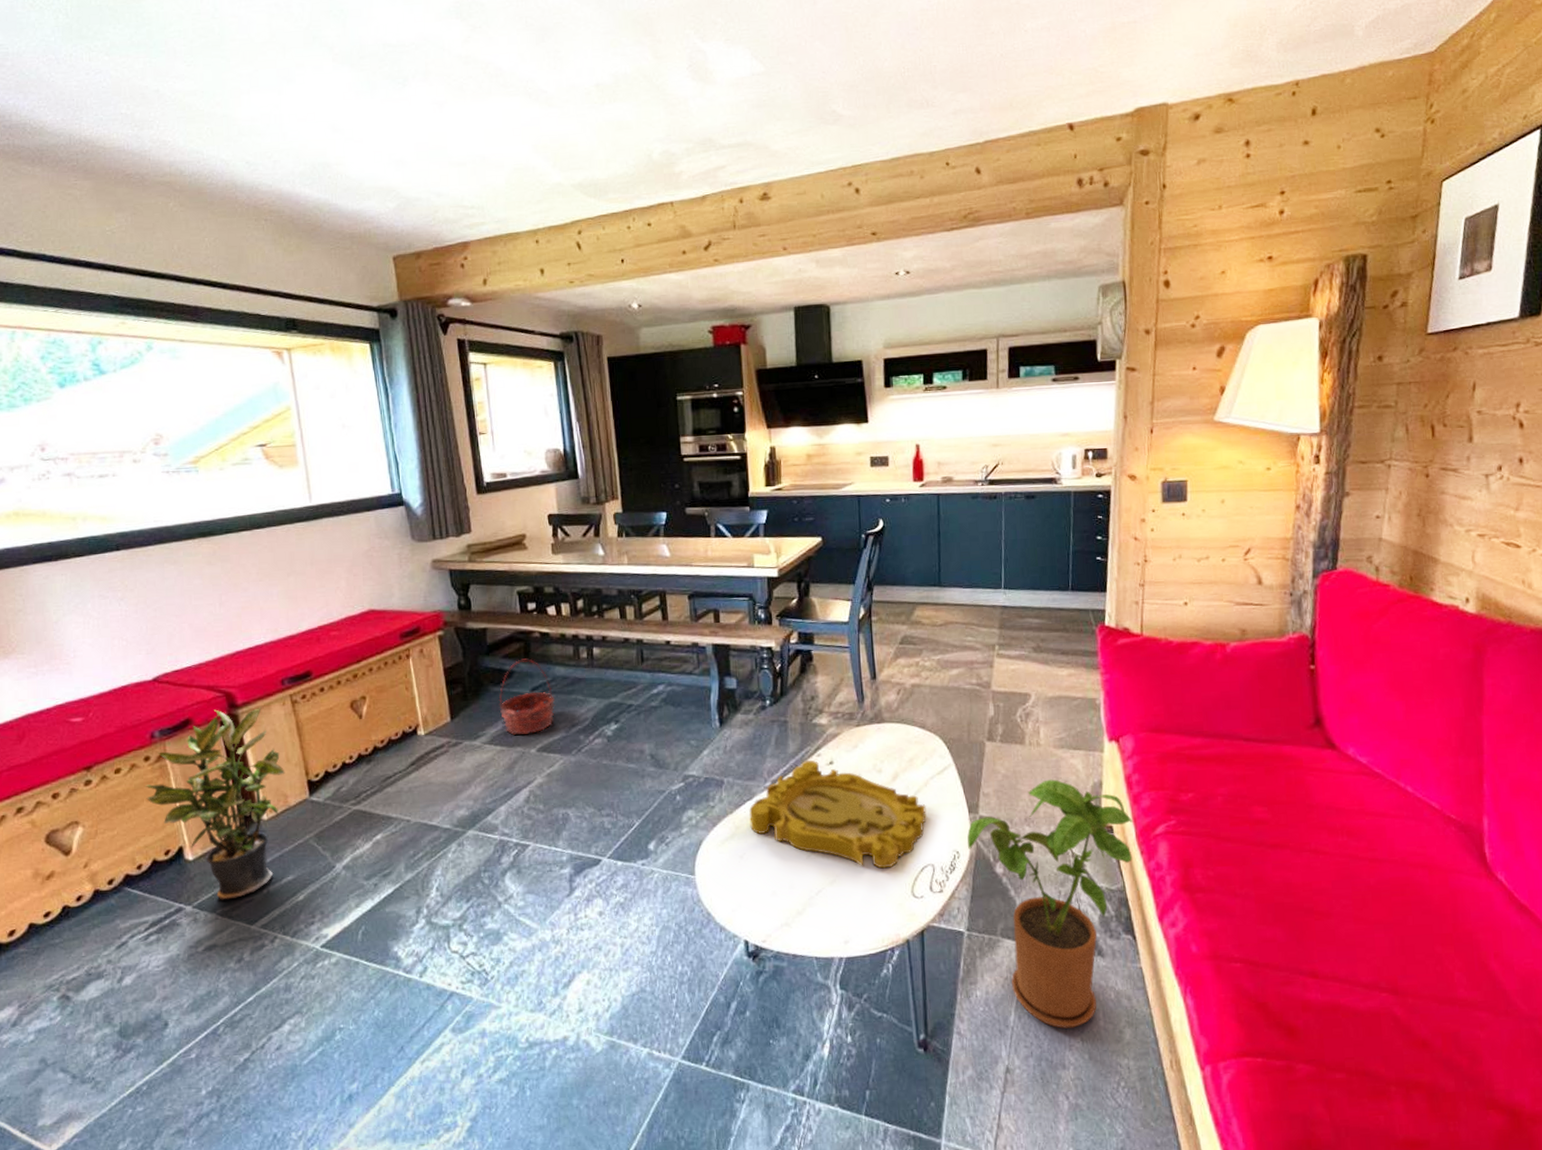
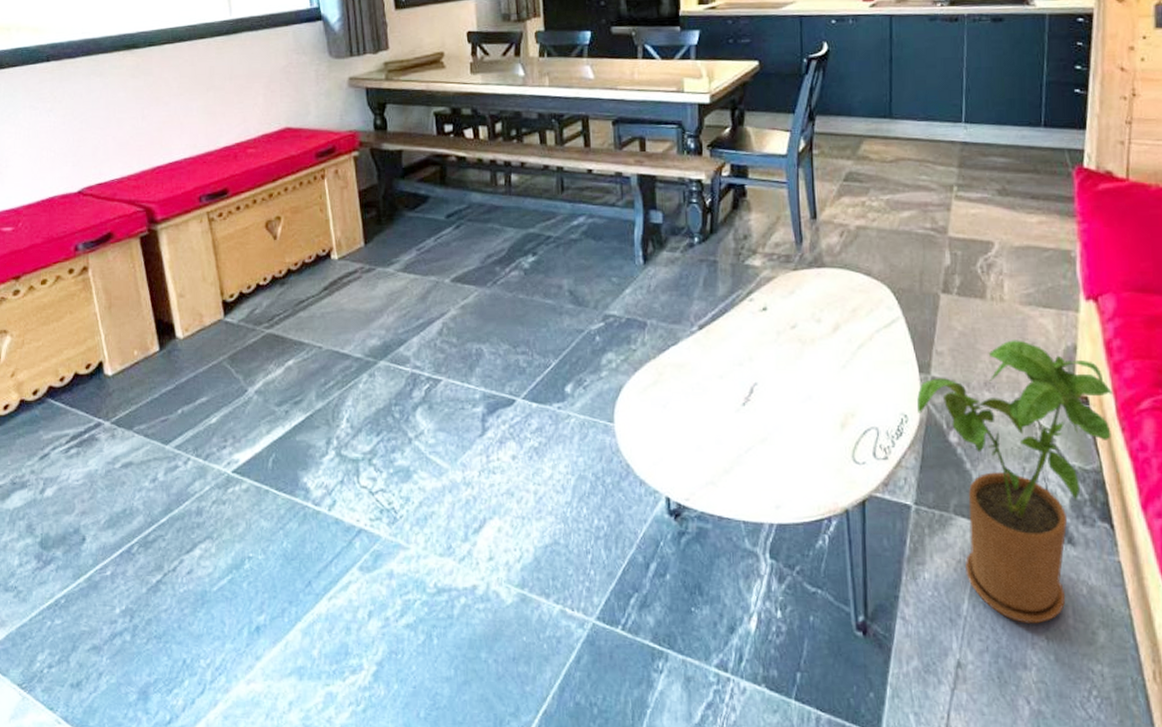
potted plant: present [145,707,285,900] -> none [68,223,201,418]
basket: present [498,658,556,736] -> none [413,183,471,264]
decorative tray: present [749,760,927,869] -> none [674,306,871,429]

